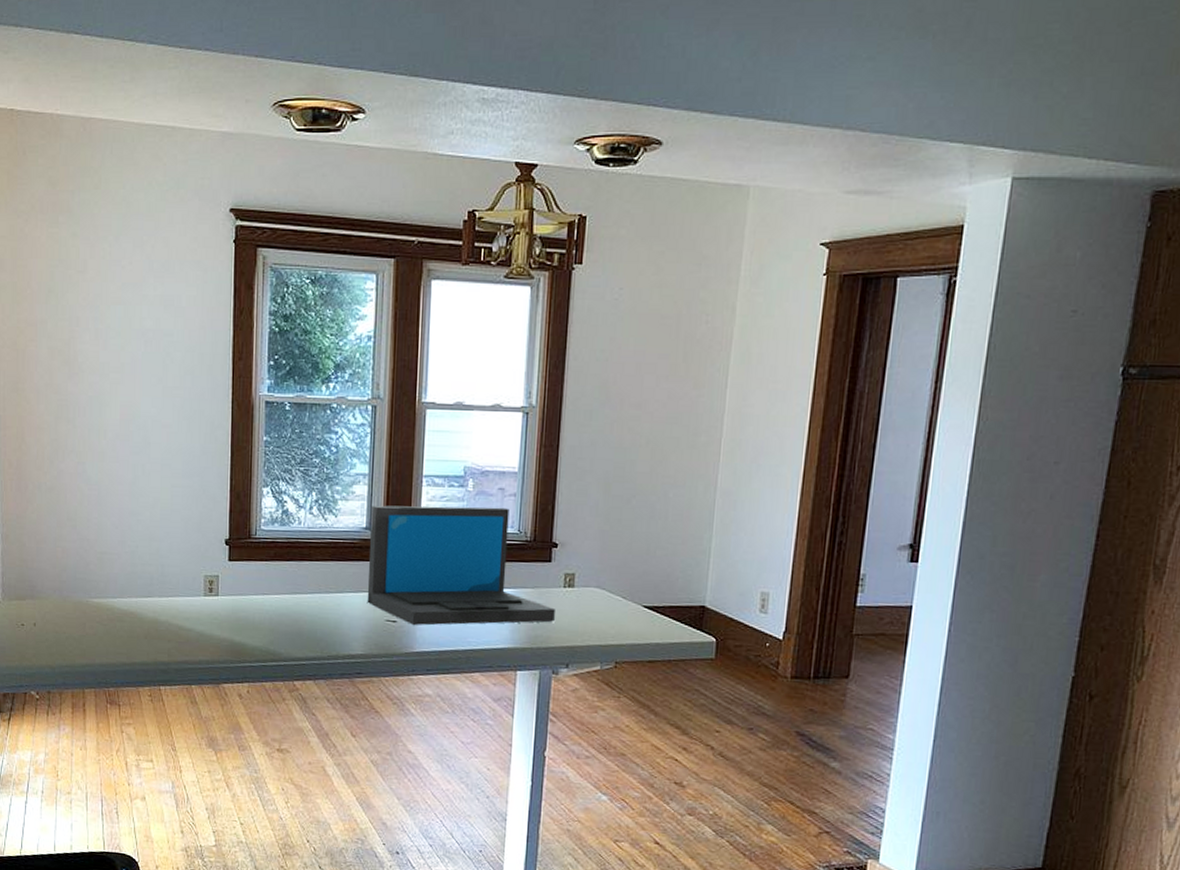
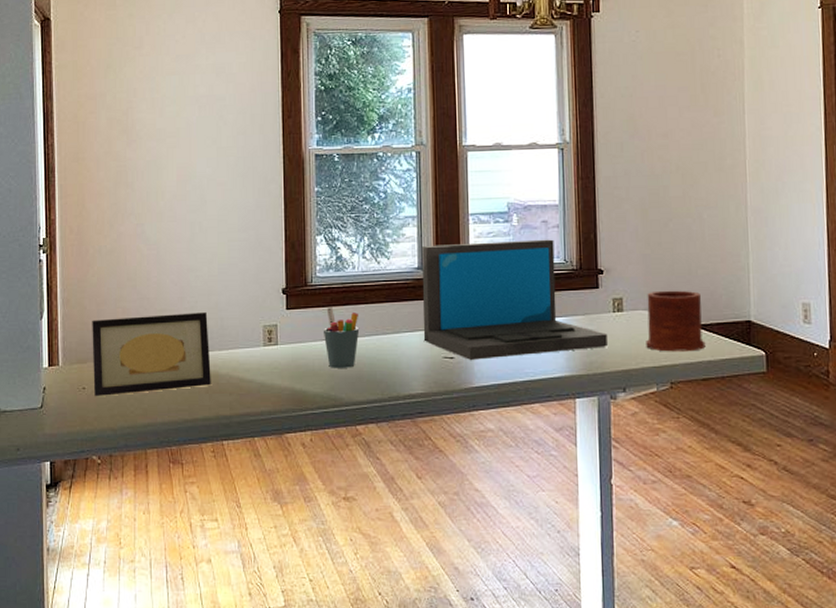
picture frame: none [31,557,150,634] -> present [92,312,211,397]
pen holder: none [264,562,303,624] -> present [323,307,360,368]
mug: none [594,568,656,633] -> present [646,290,706,352]

